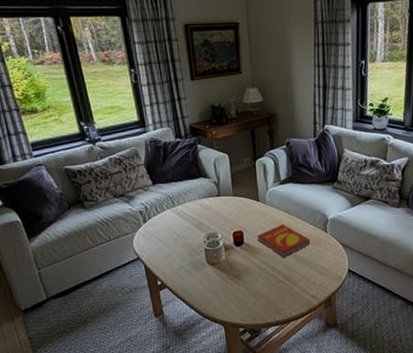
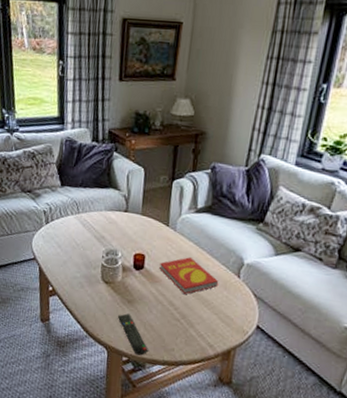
remote control: none [227,288,261,323] -> present [117,313,148,356]

